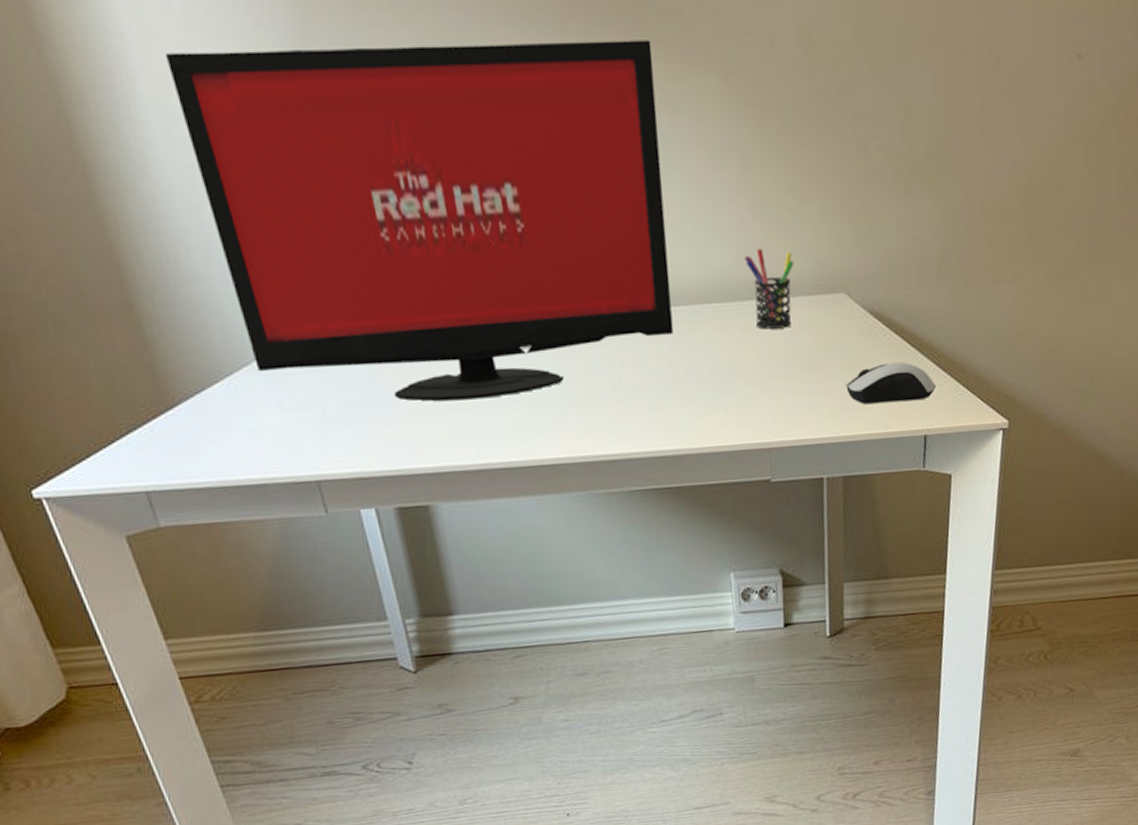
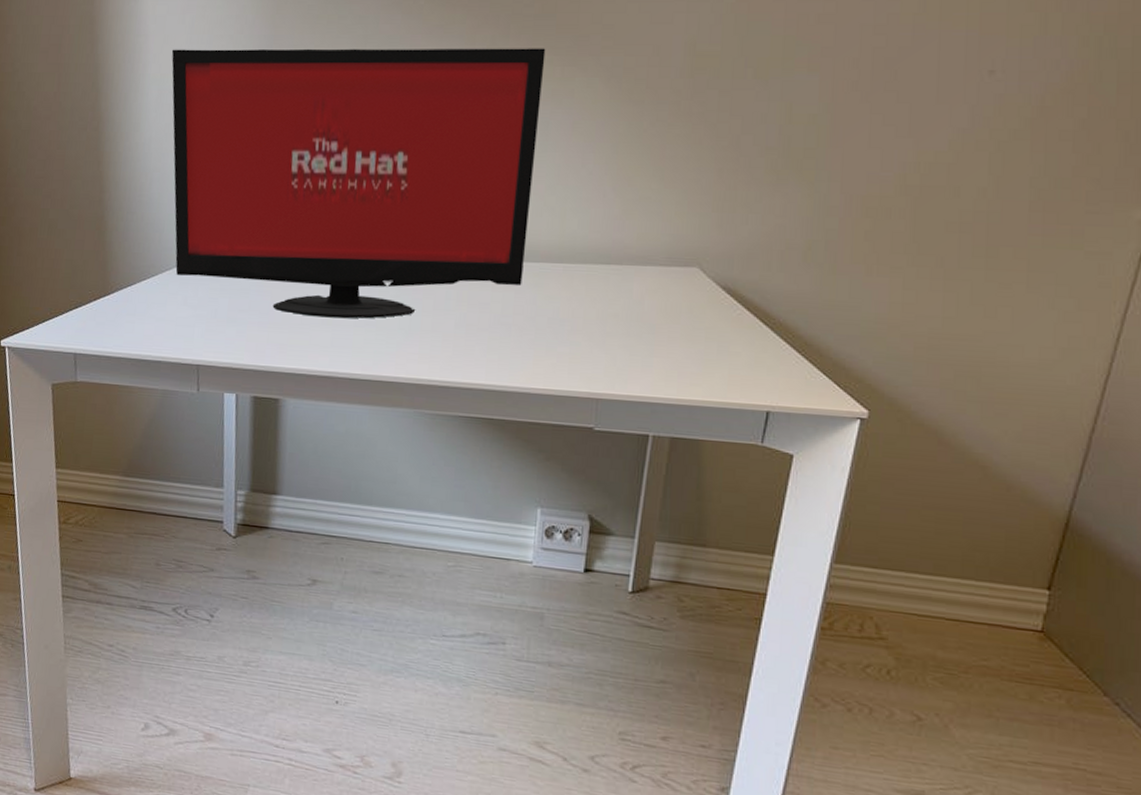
pen holder: present [744,248,795,329] -> none [601,220,650,292]
computer mouse: present [846,362,936,404] -> none [686,336,786,377]

